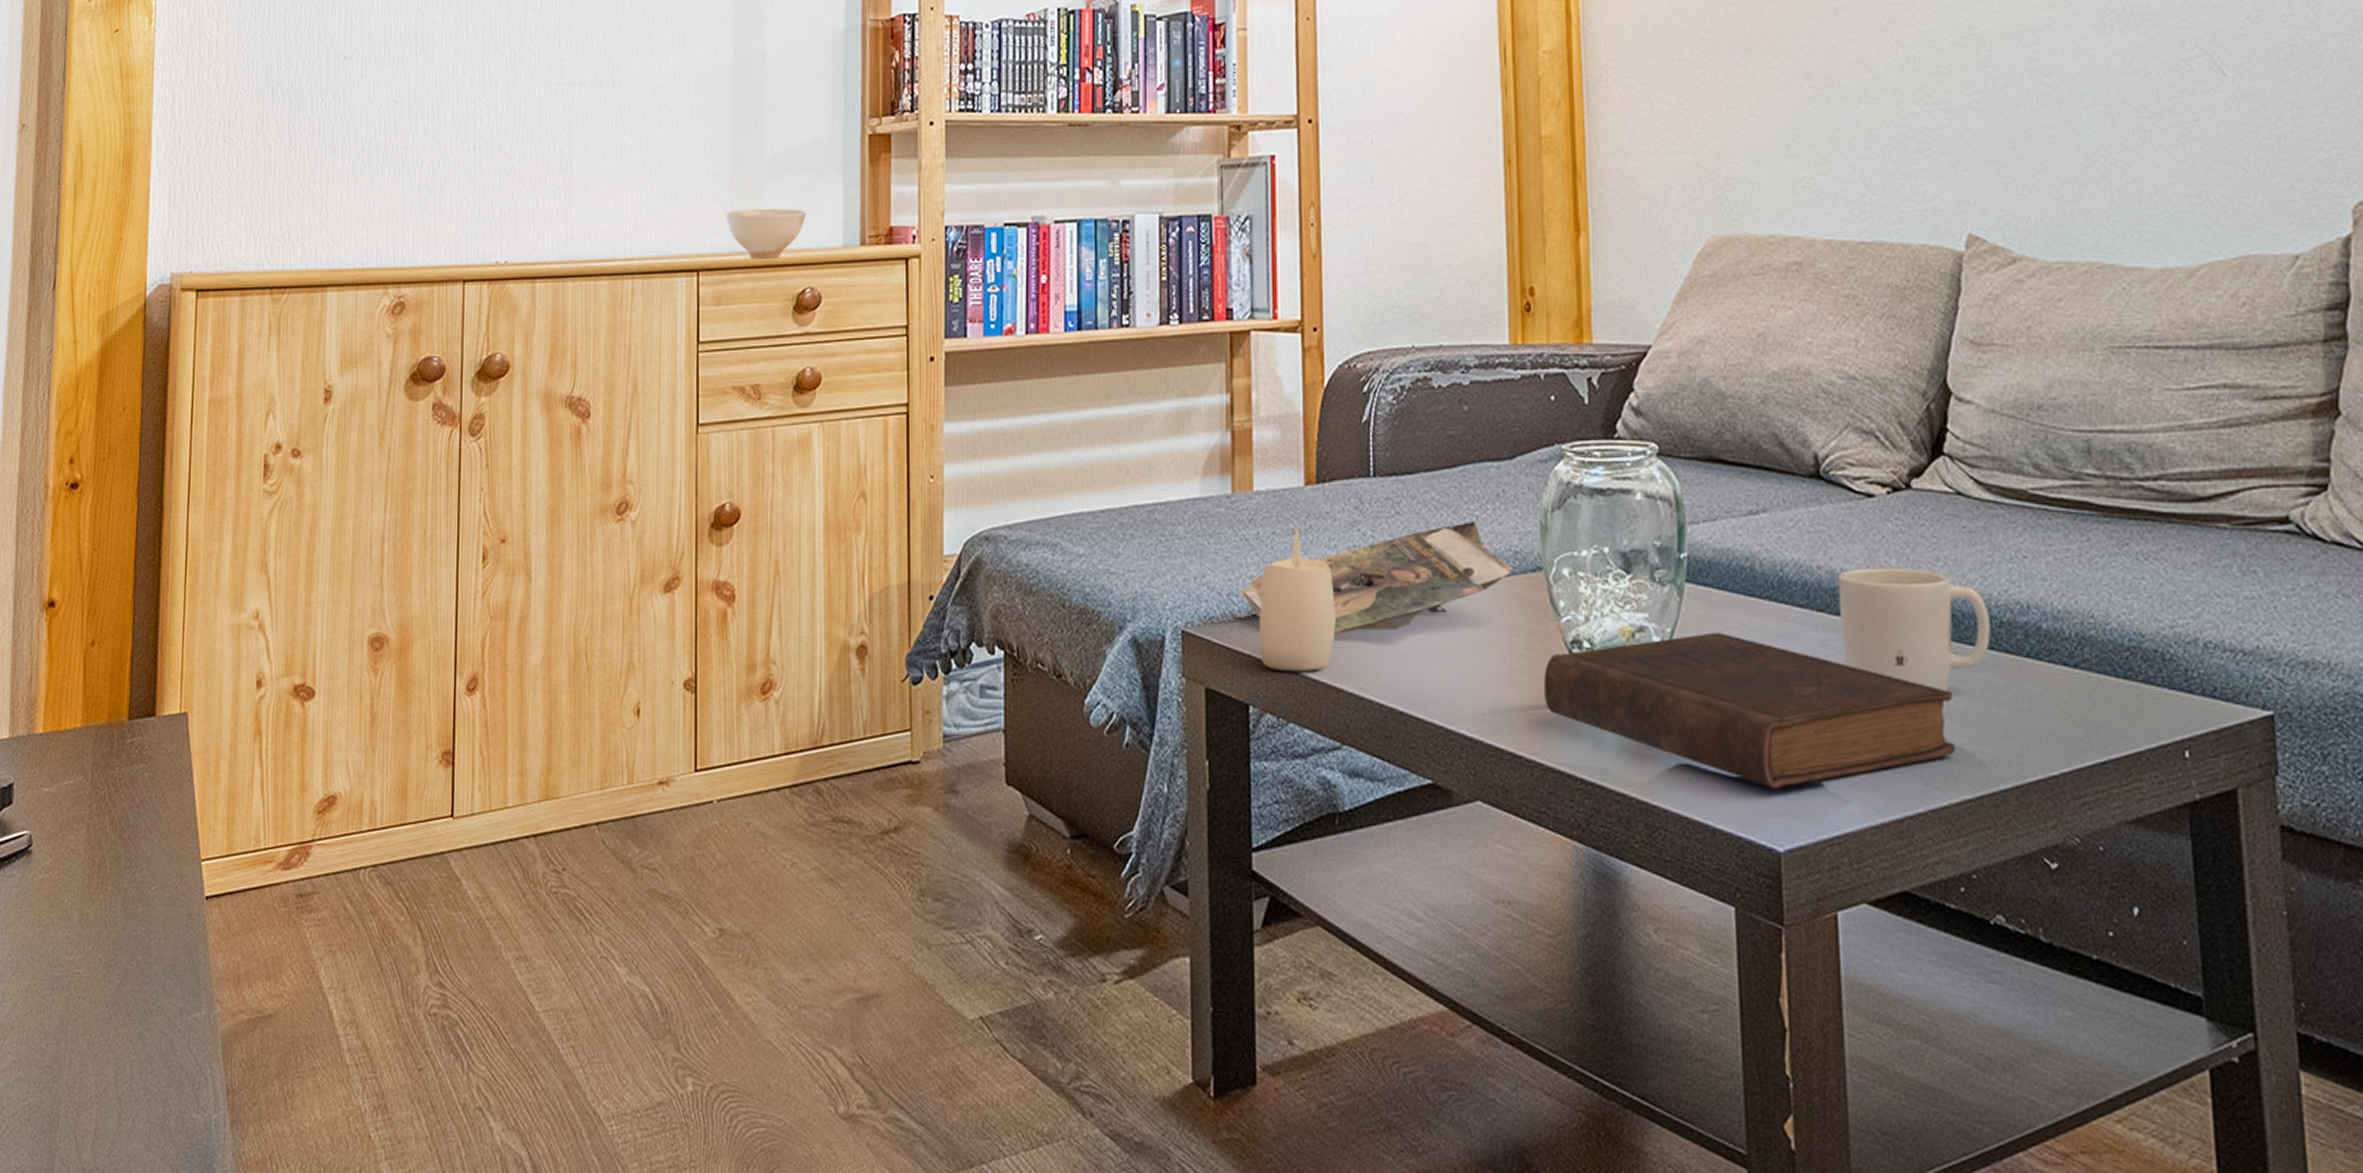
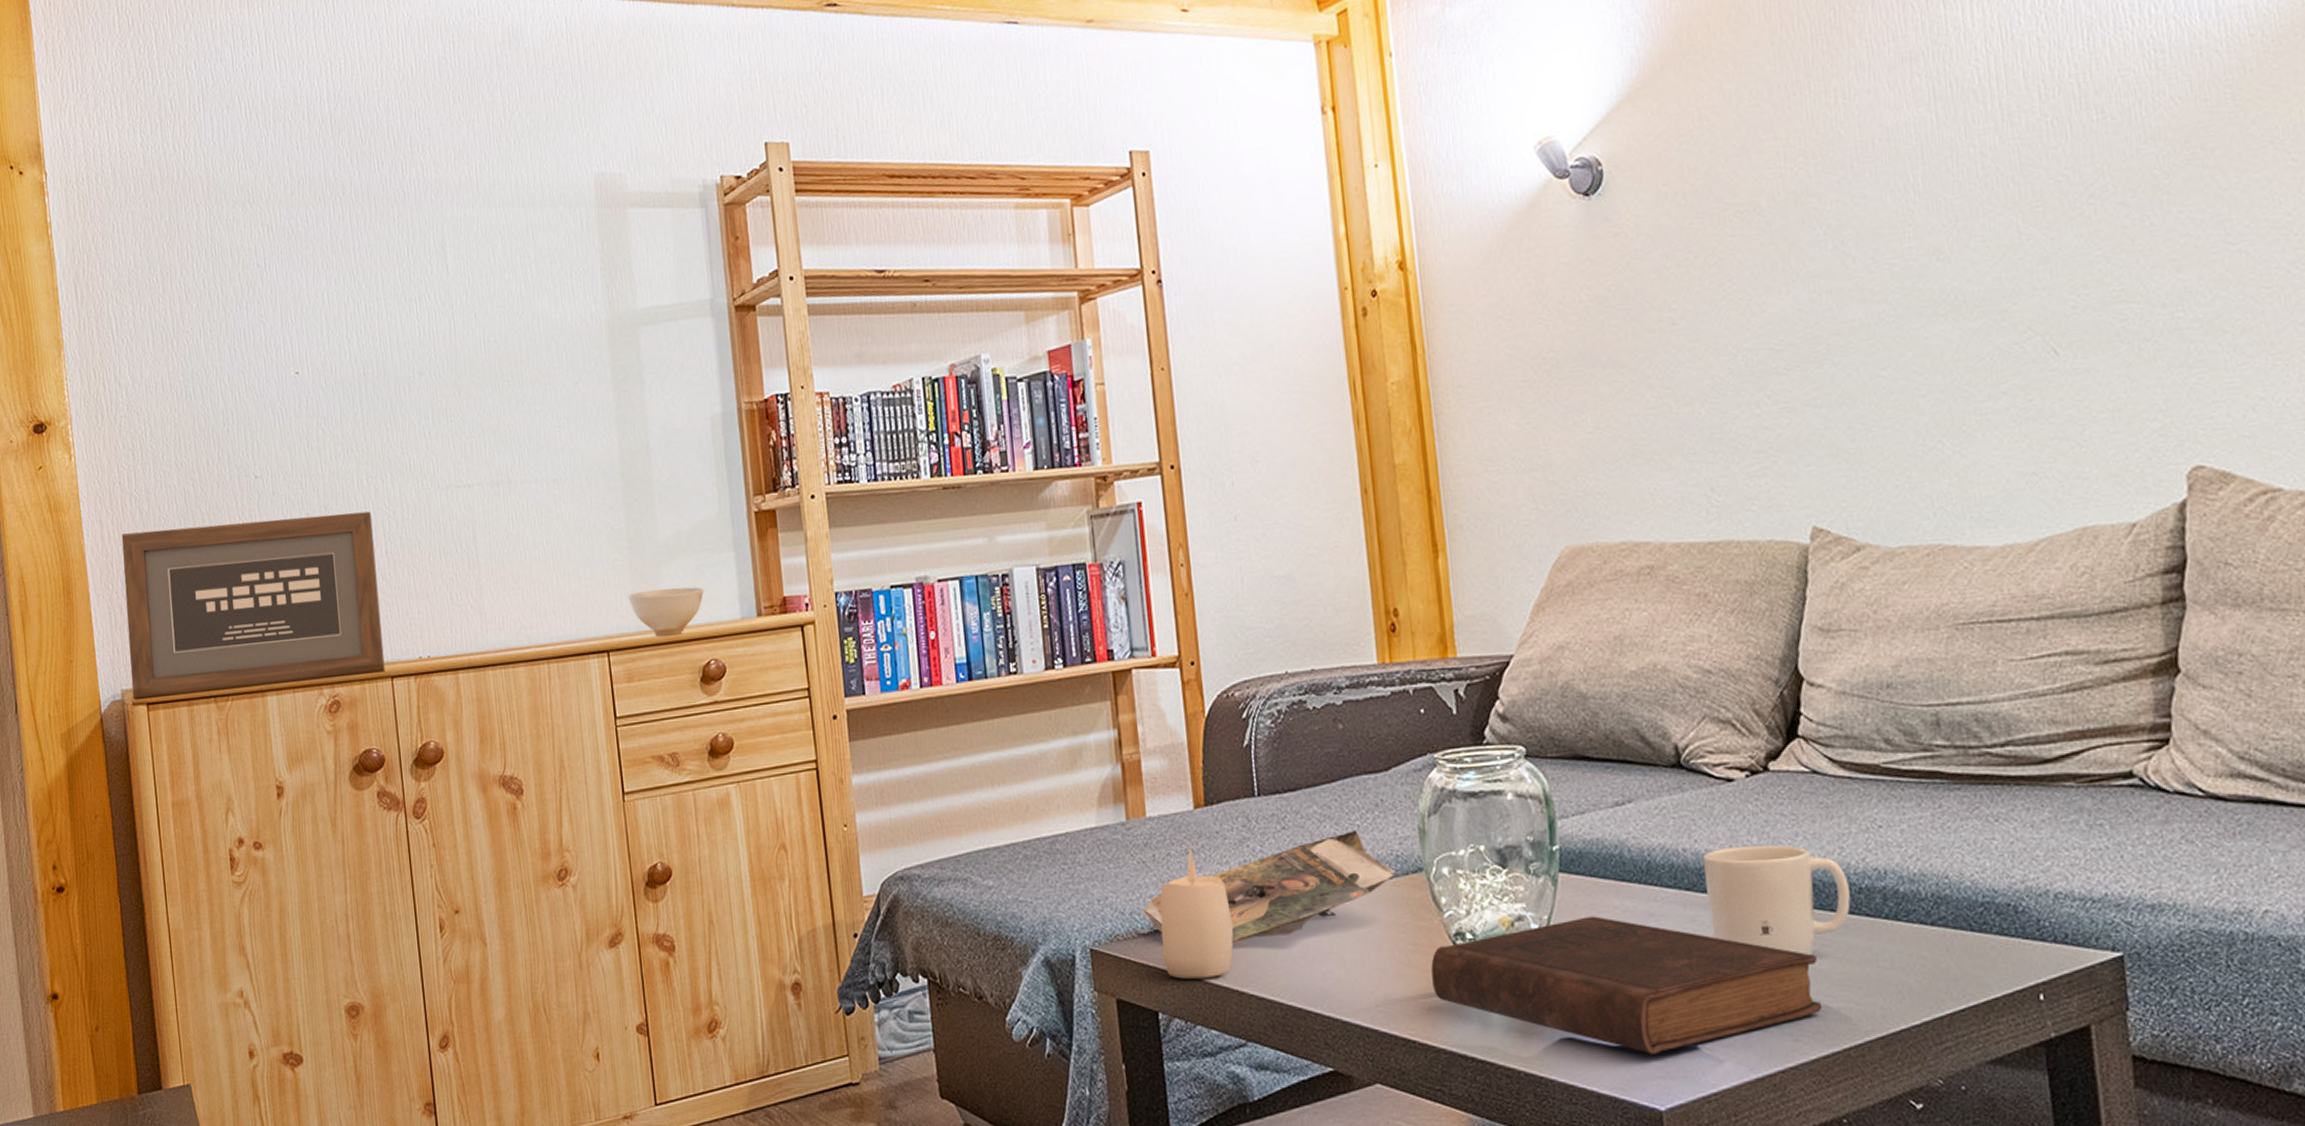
picture frame: none [182,103,464,286] -> present [121,511,385,701]

